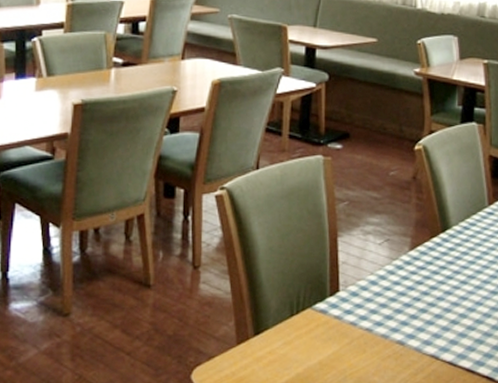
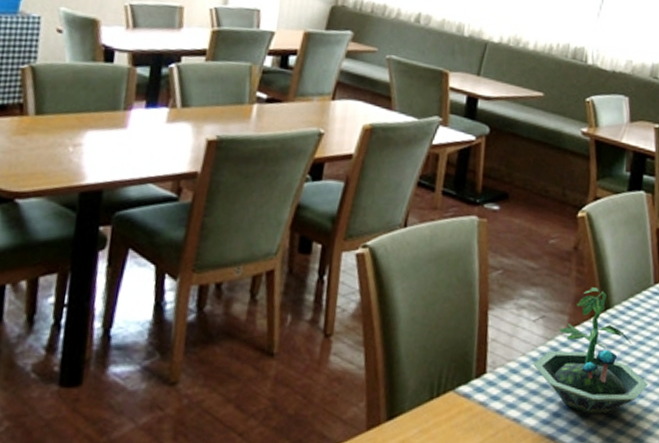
terrarium: none [380,211,486,321] -> present [532,287,648,414]

